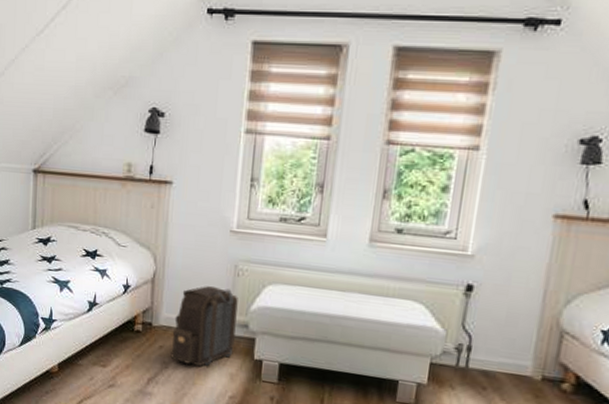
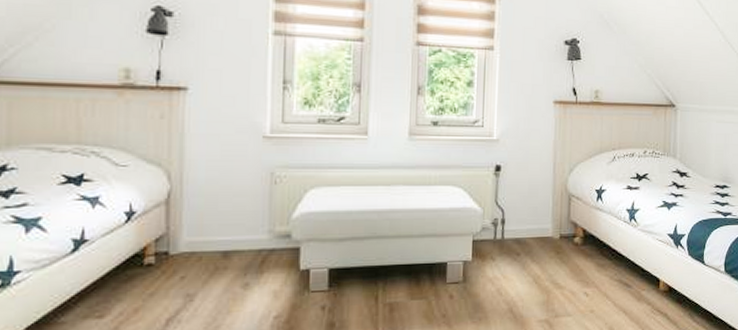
backpack: present [170,286,238,367] -> none [196,199,277,292]

